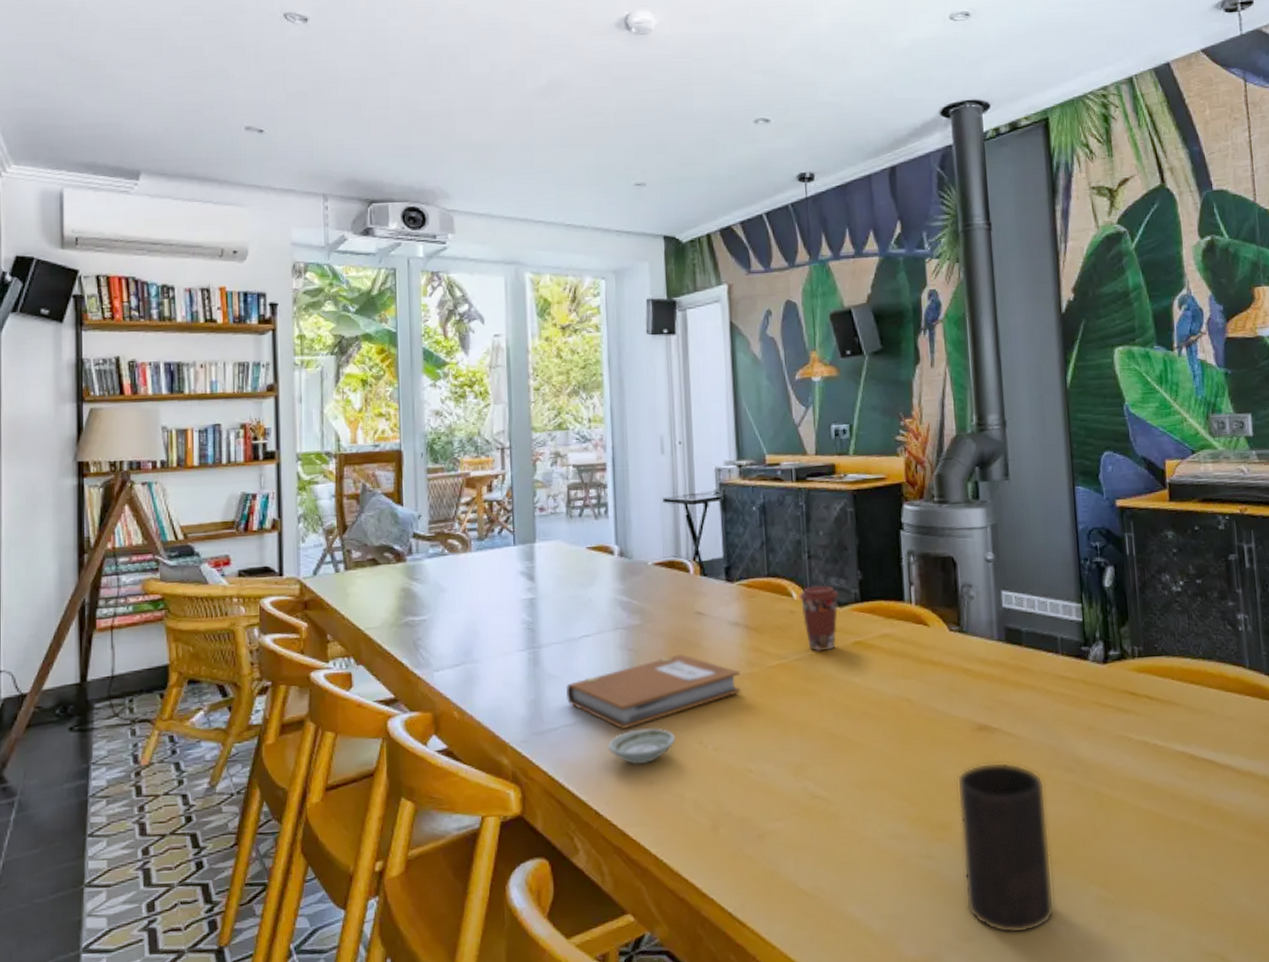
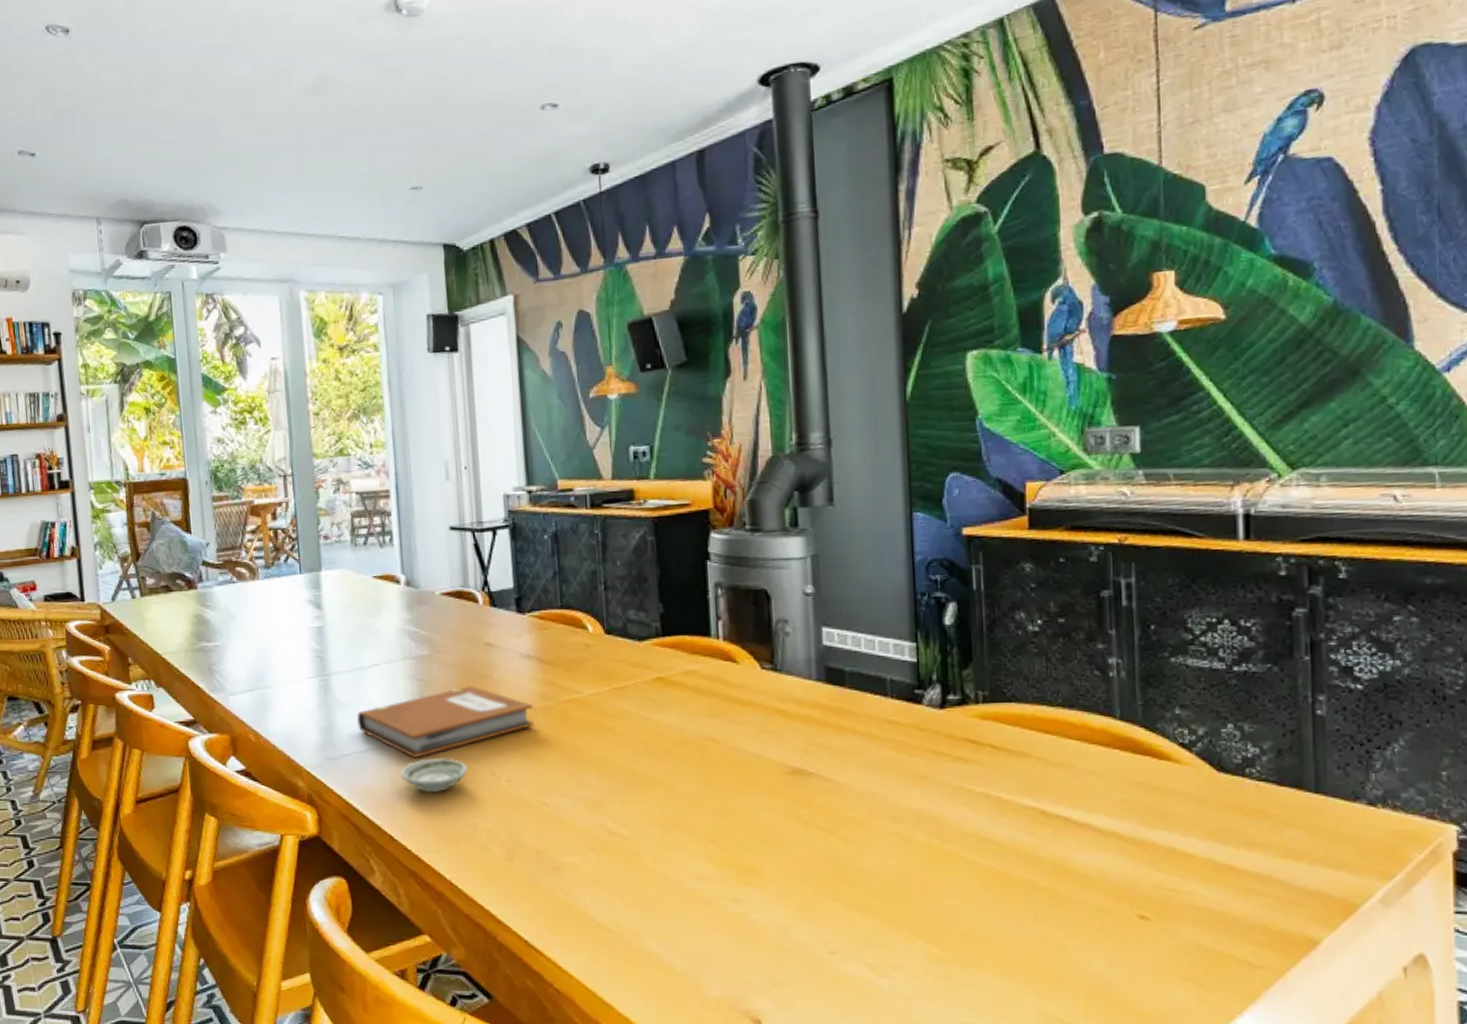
coffee cup: present [799,585,839,652] -> none [595,618,639,687]
cup: present [956,761,1055,934] -> none [767,808,875,983]

